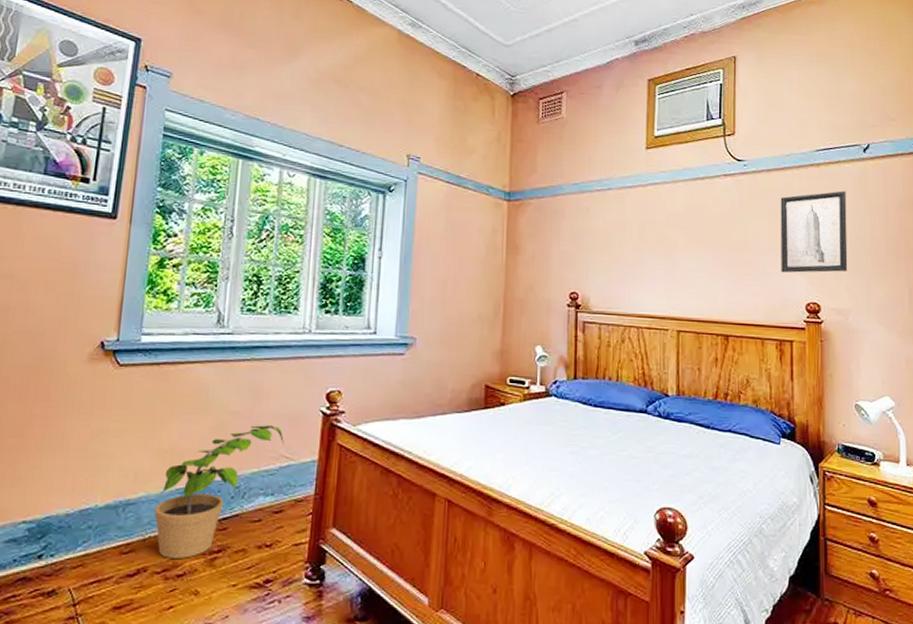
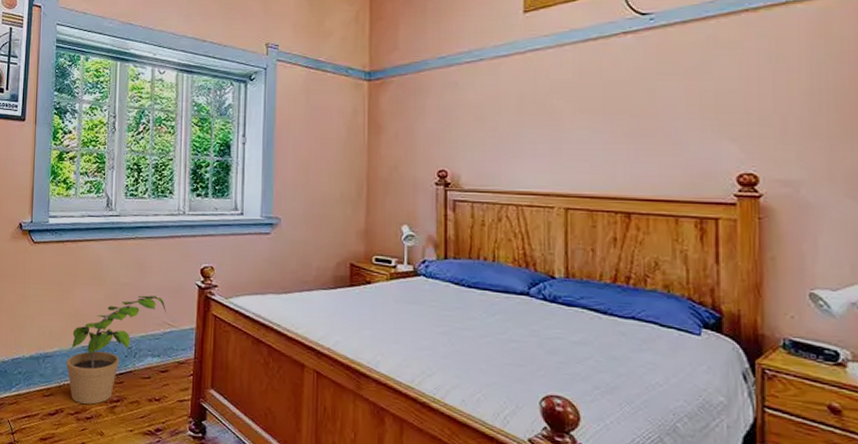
wall art: present [780,191,848,273] -> none [701,37,800,141]

